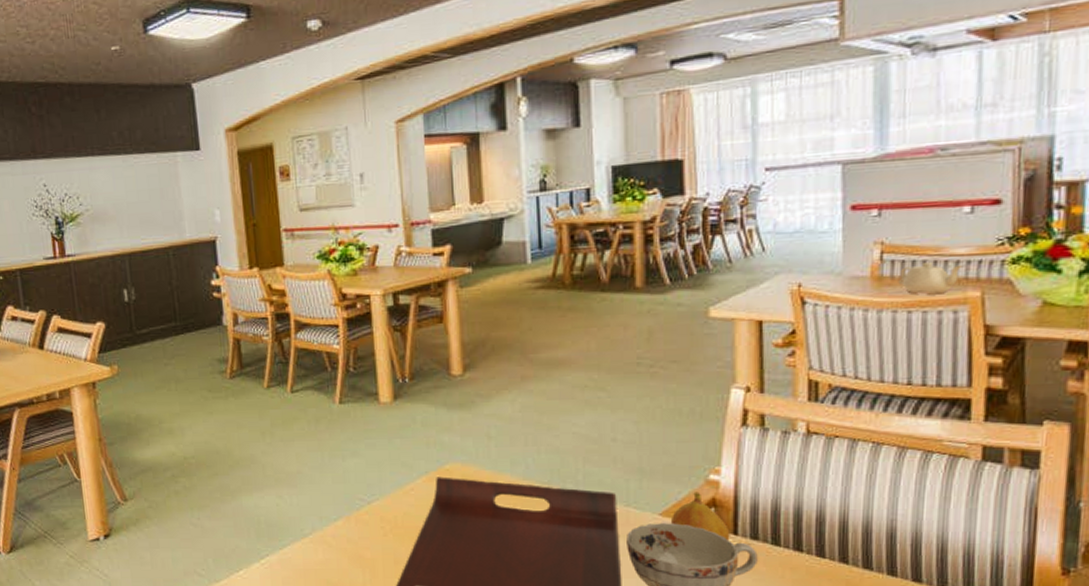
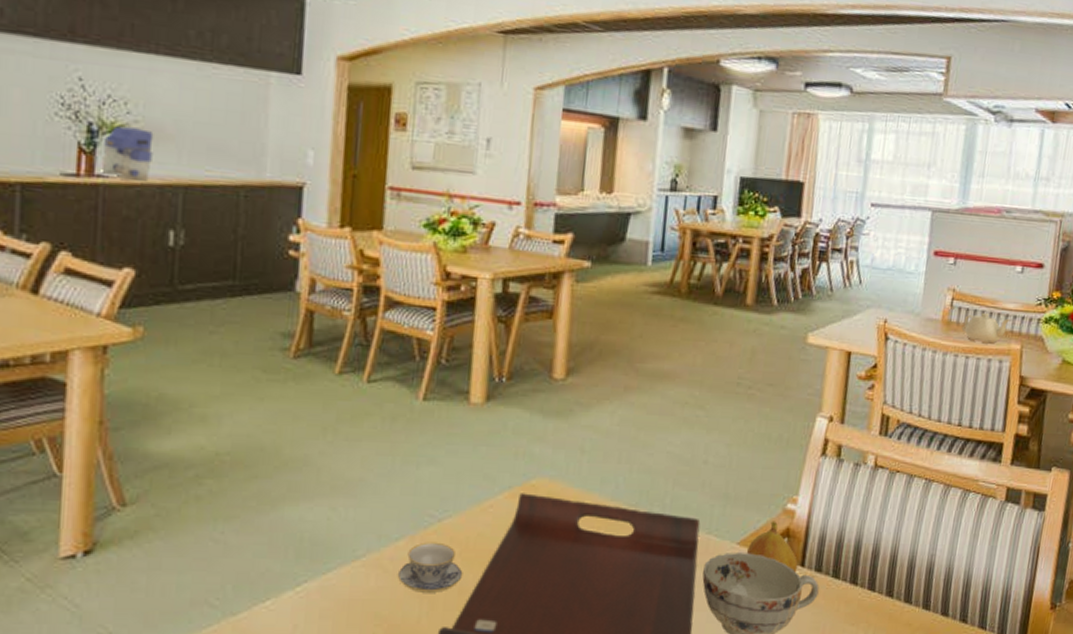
tissue dispenser: none [68,215,103,257] -> present [103,126,154,182]
teacup: none [340,521,396,563] -> present [397,542,463,593]

